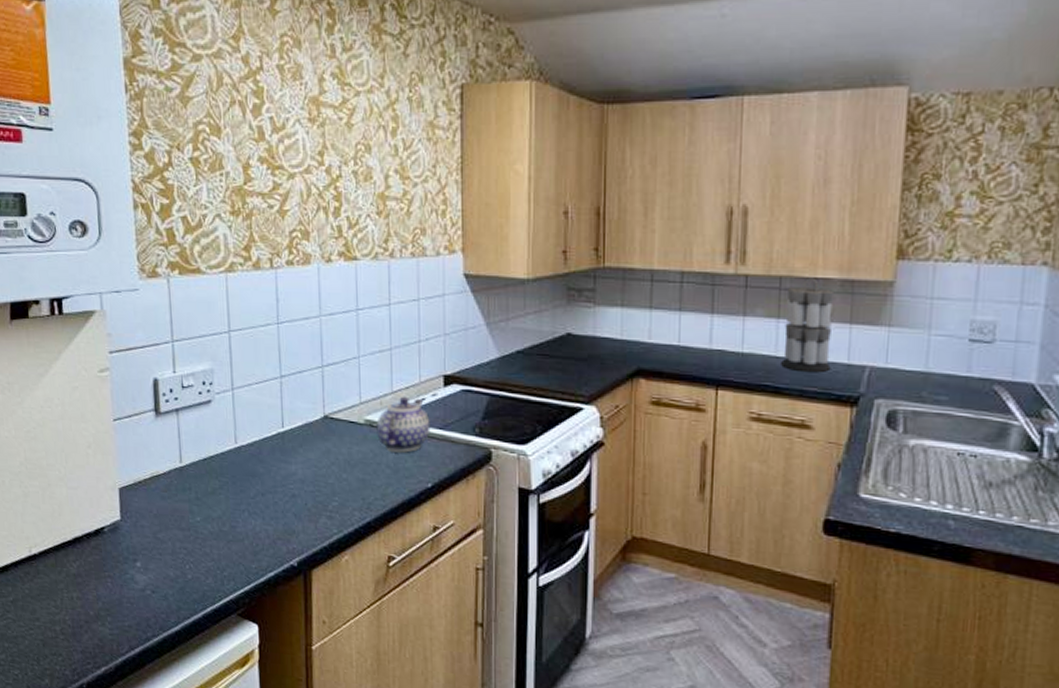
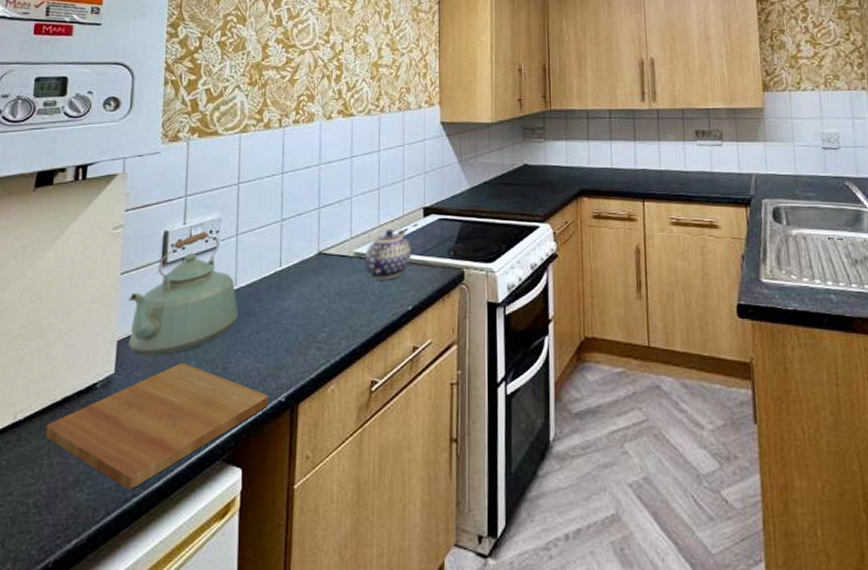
cutting board: none [61,516,280,630] -> present [45,362,268,490]
kettle: none [126,381,242,508] -> present [128,231,239,356]
spice rack: present [781,277,835,373] -> none [689,108,727,183]

